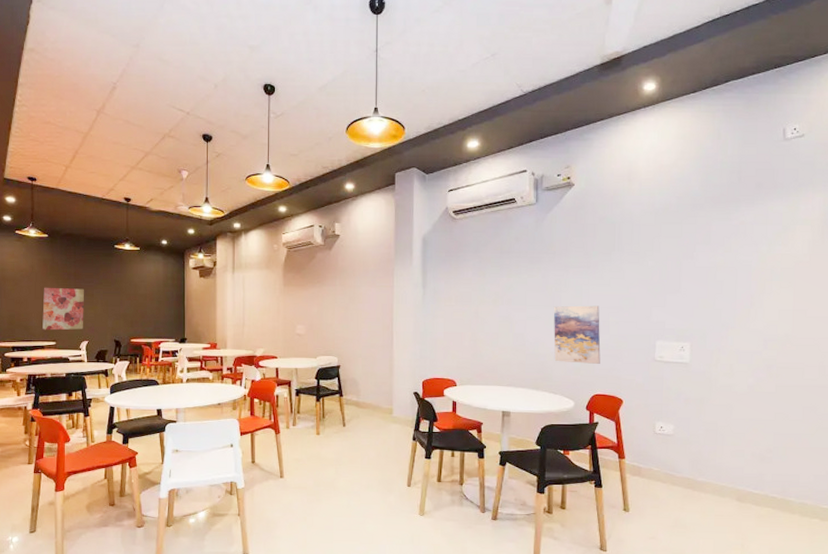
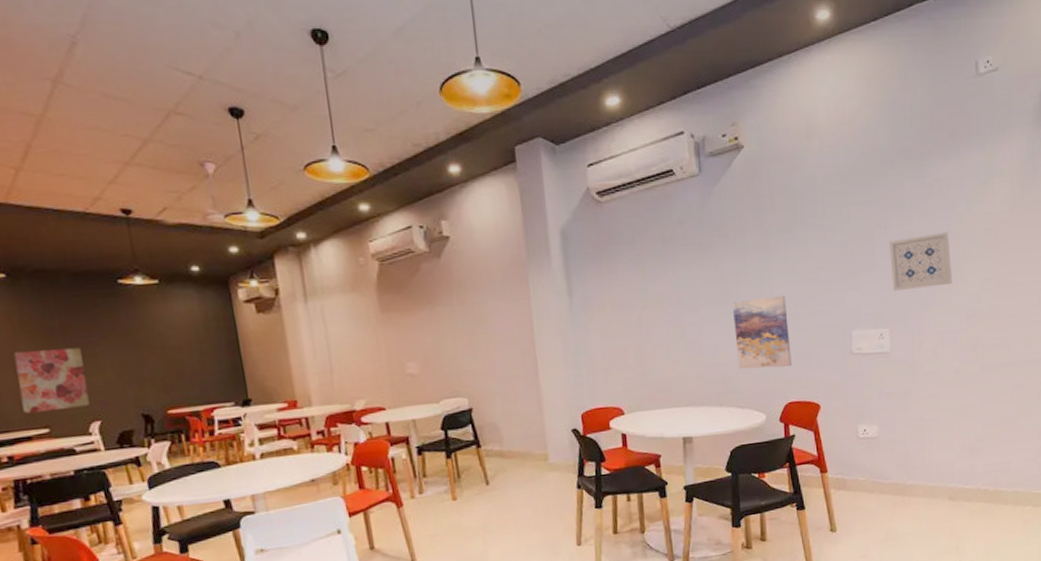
wall art: none [695,267,752,312] -> present [890,232,952,291]

